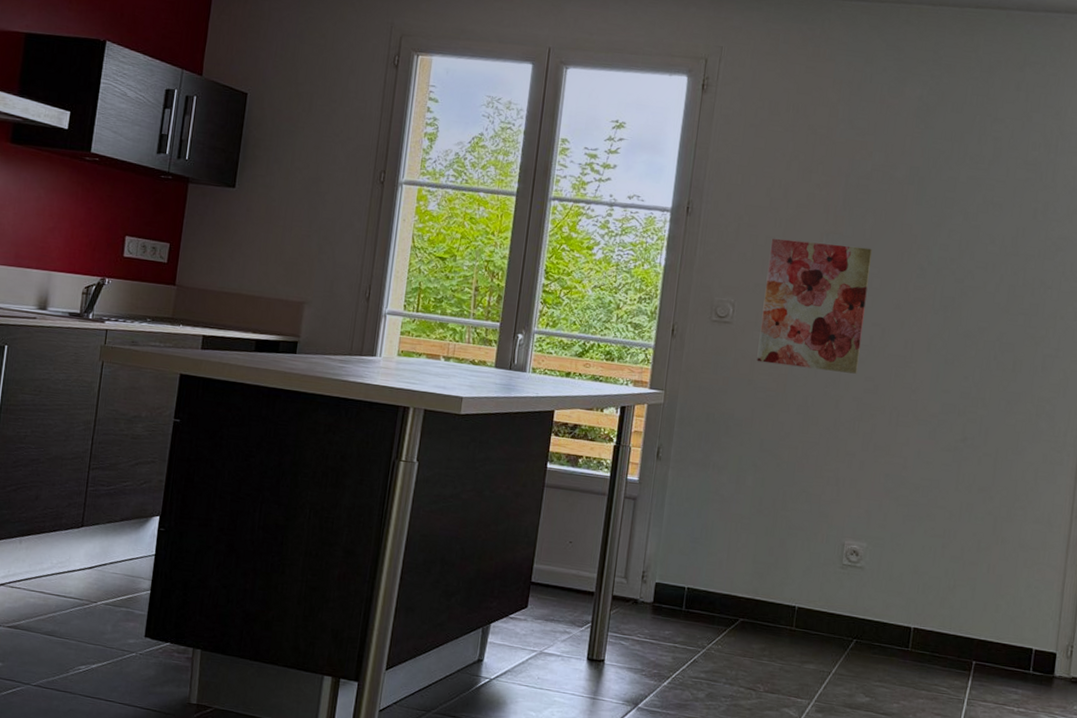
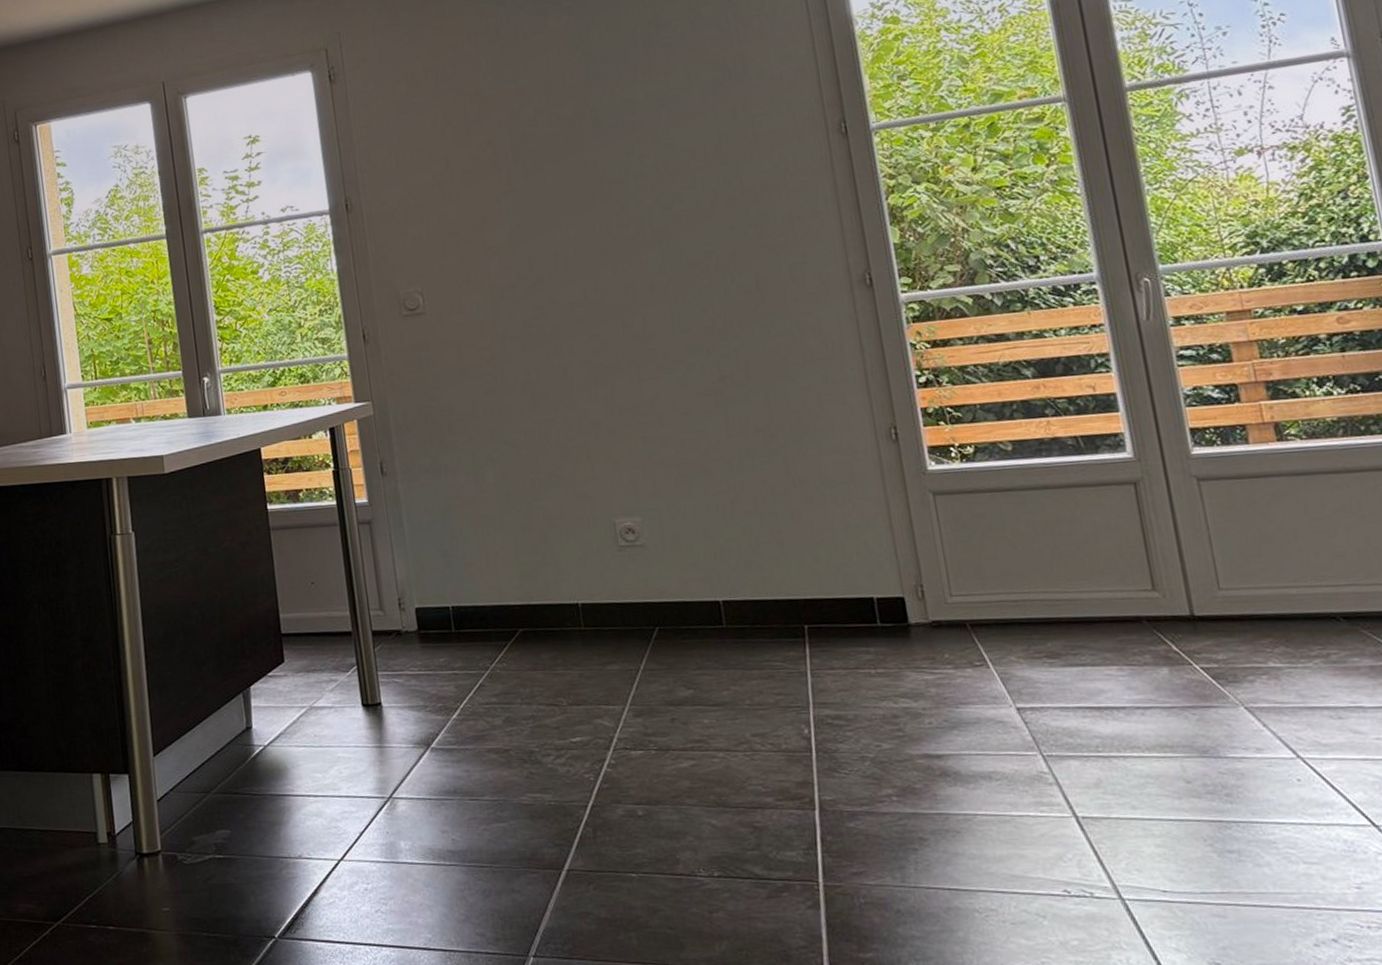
wall art: present [757,238,872,374] -> none [445,197,578,348]

